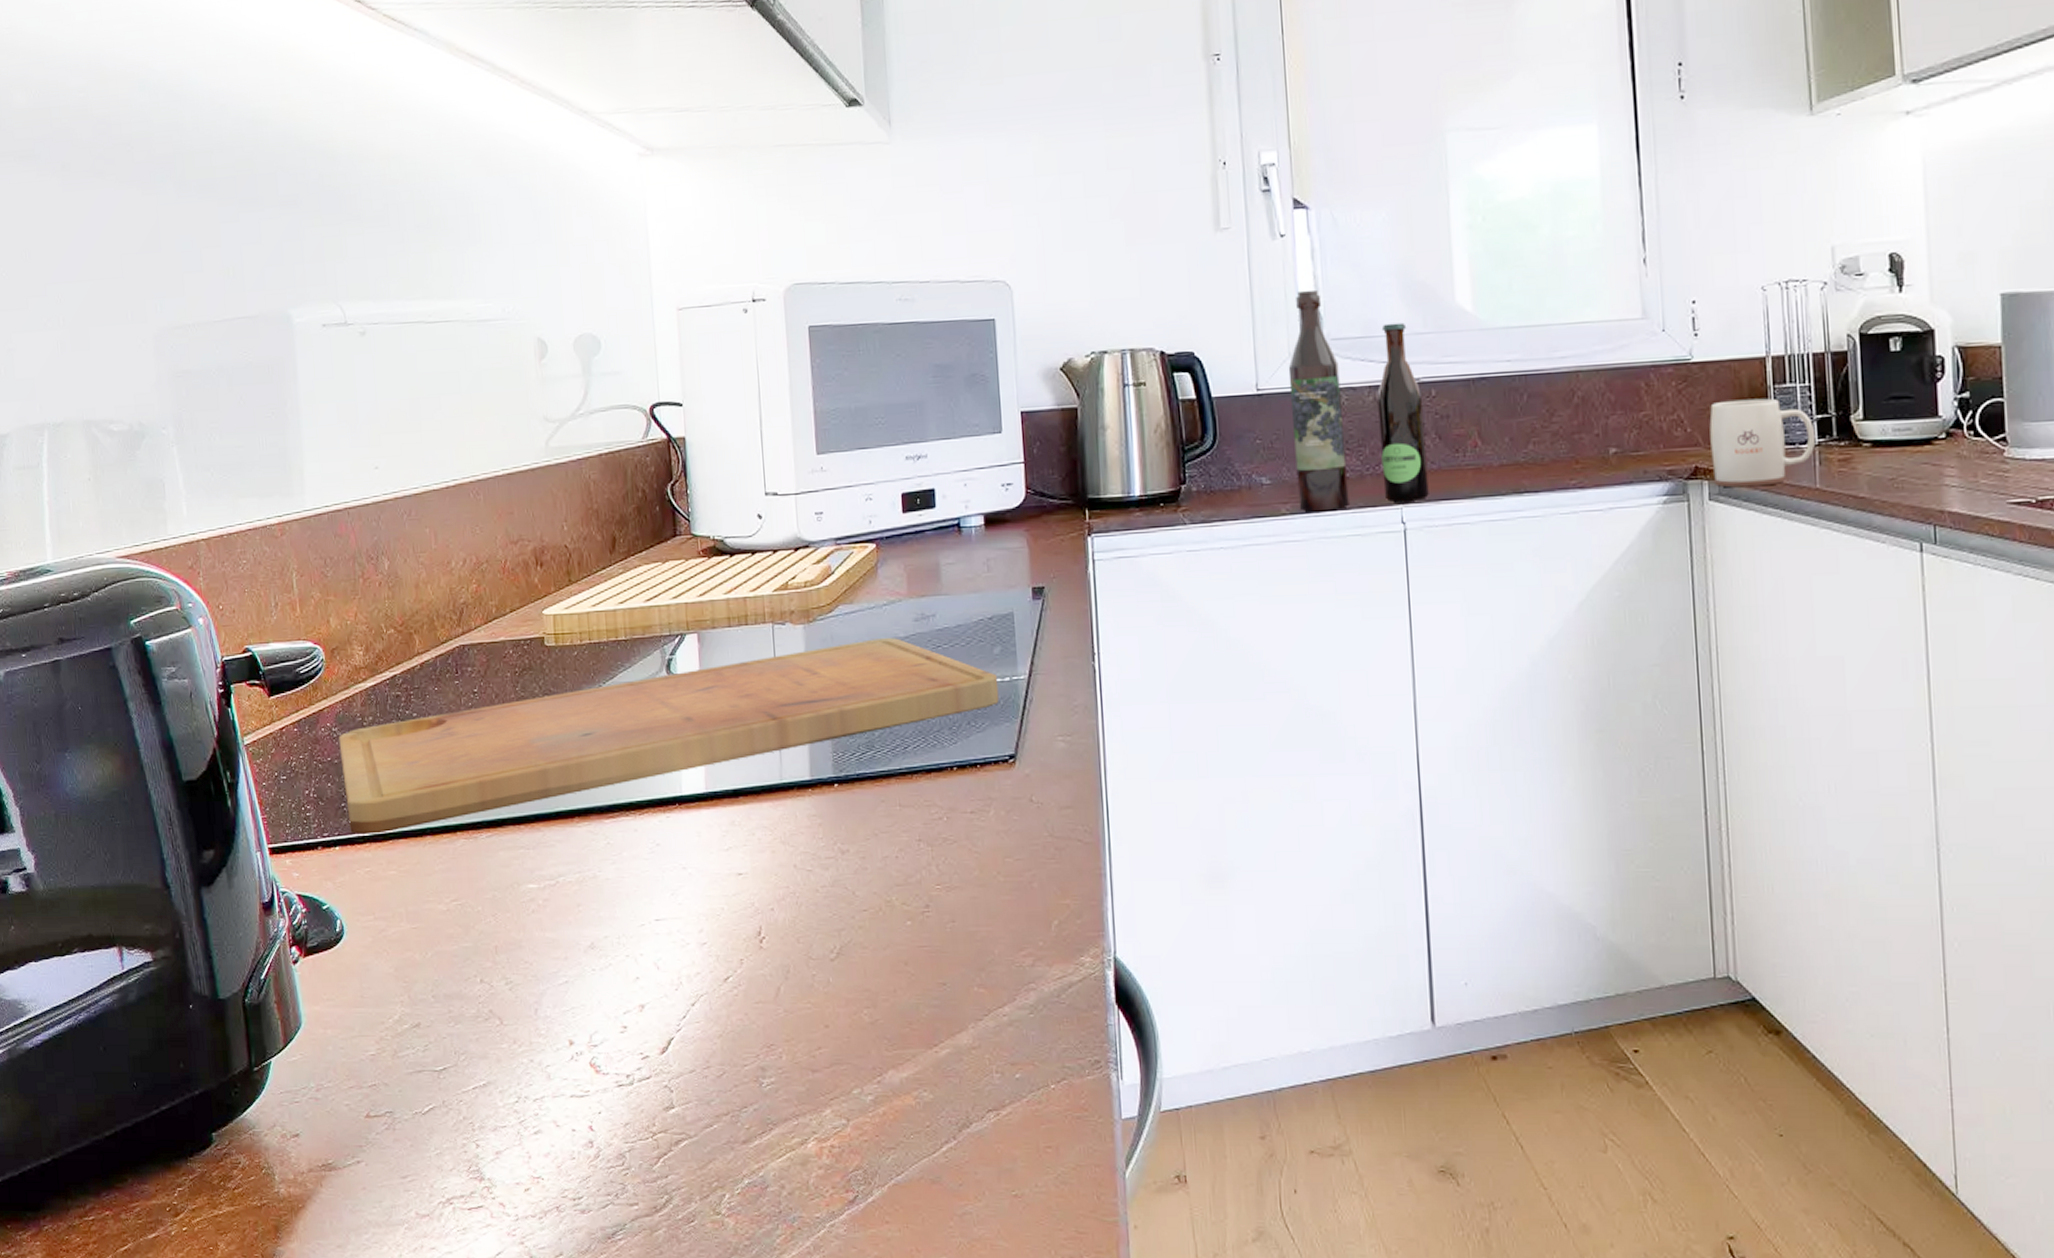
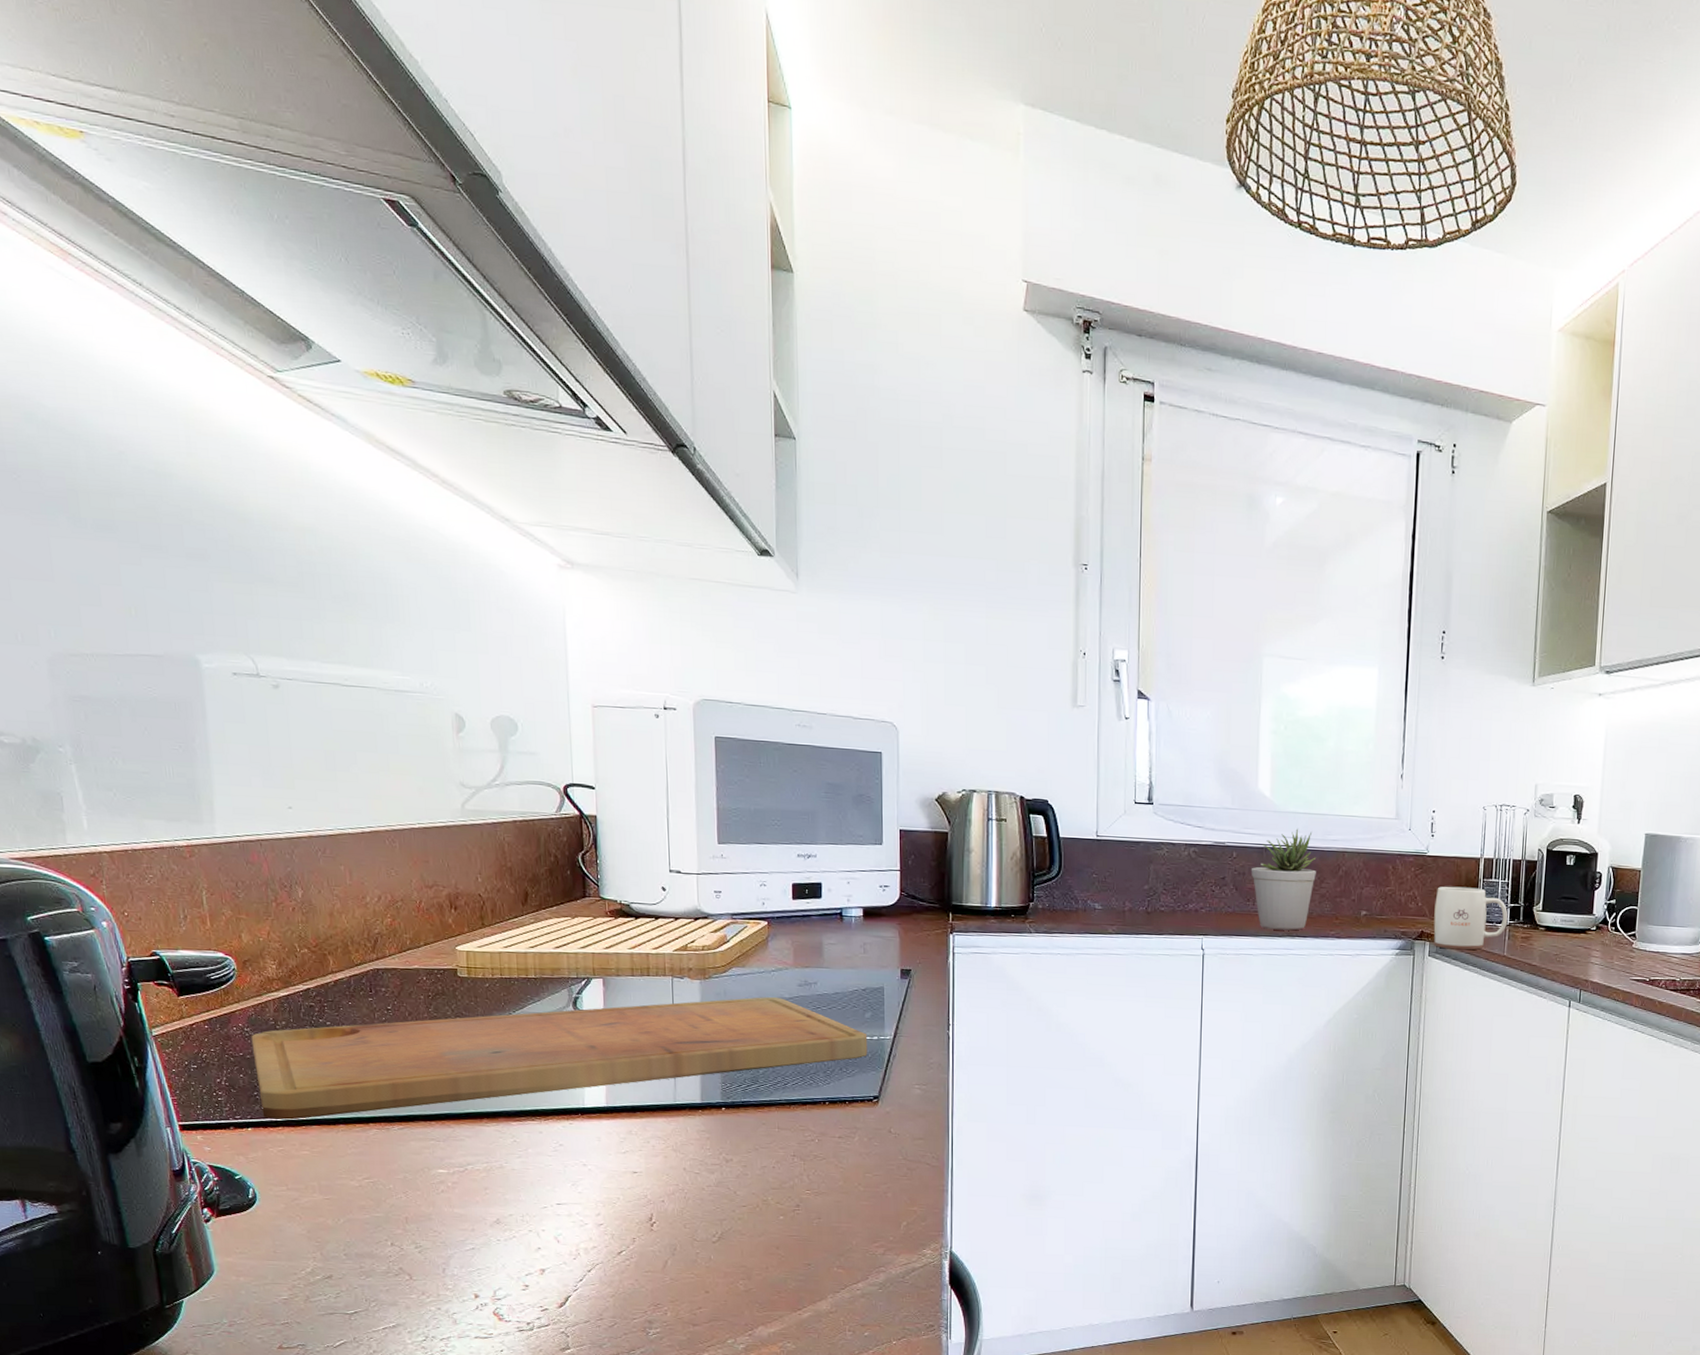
wine bottle: present [1288,289,1349,512] -> none [1122,763,1164,935]
bottle: present [1377,322,1429,502] -> none [1190,798,1226,934]
potted plant: none [1456,348,1543,487] -> present [1251,829,1317,931]

